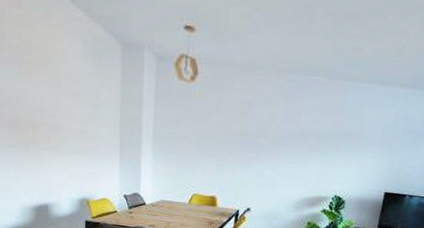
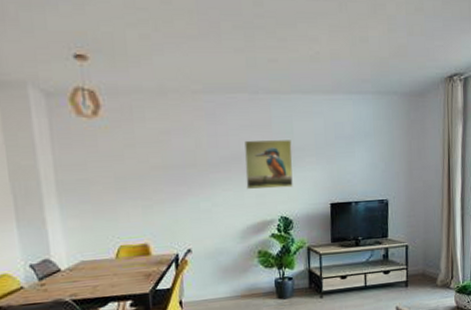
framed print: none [309,121,360,171] -> present [244,139,293,190]

